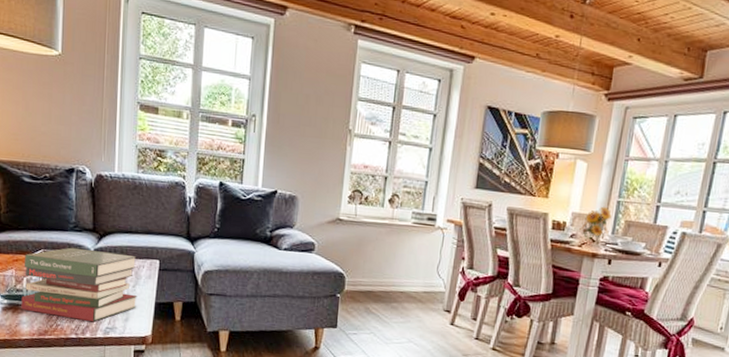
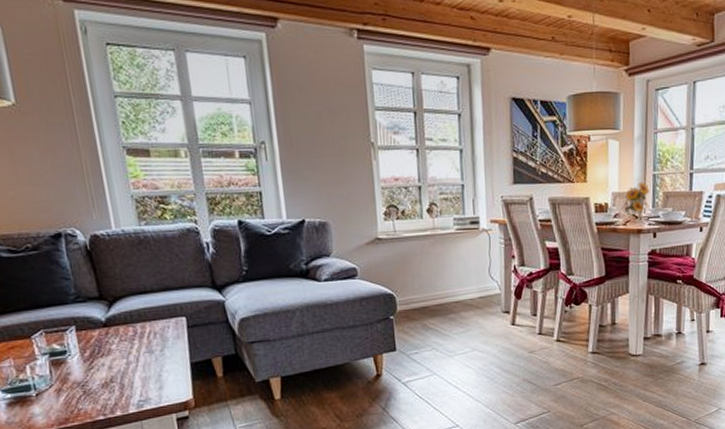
books: present [21,247,138,323] -> none [21,317,170,402]

